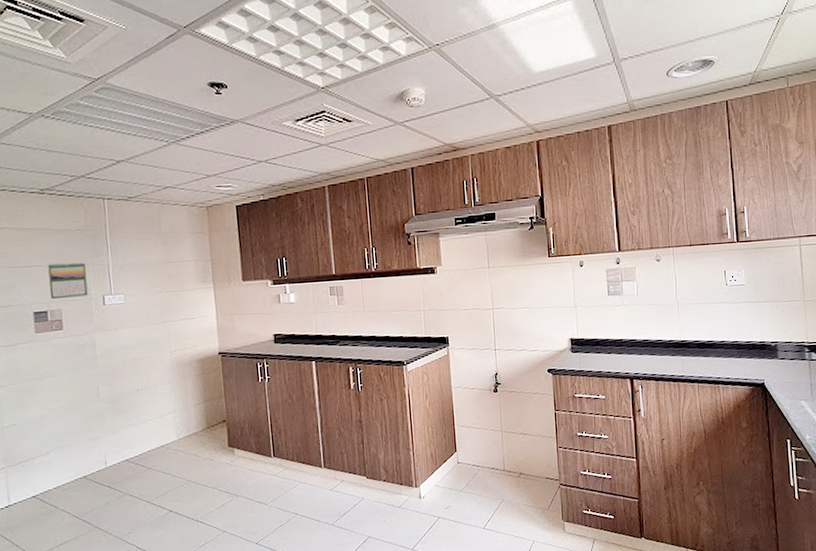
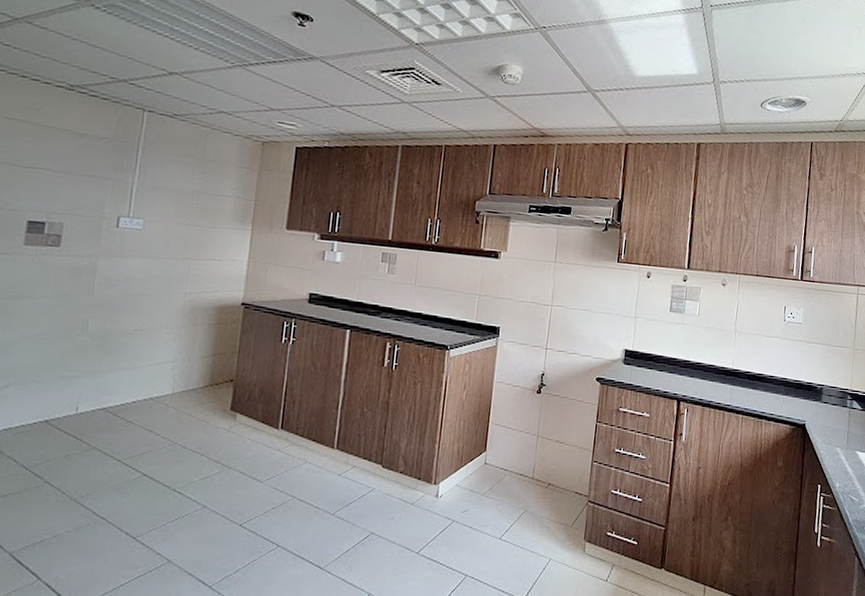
calendar: present [48,262,88,300] -> none [53,169,105,214]

